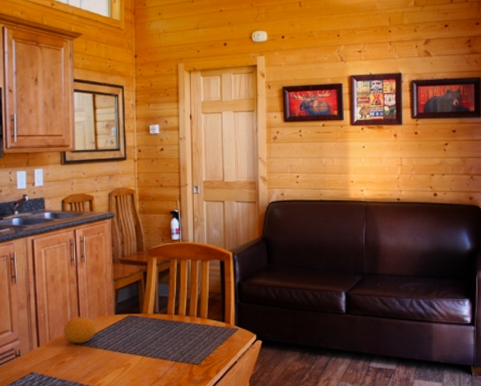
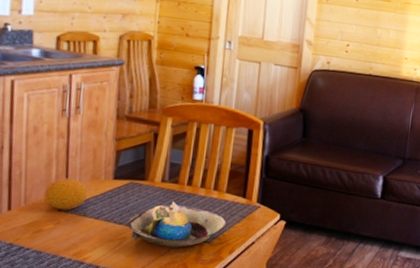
decorative bowl: none [129,330,211,370] -> present [127,201,227,248]

